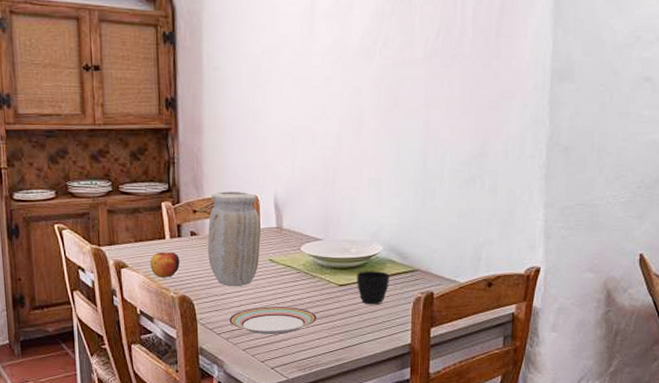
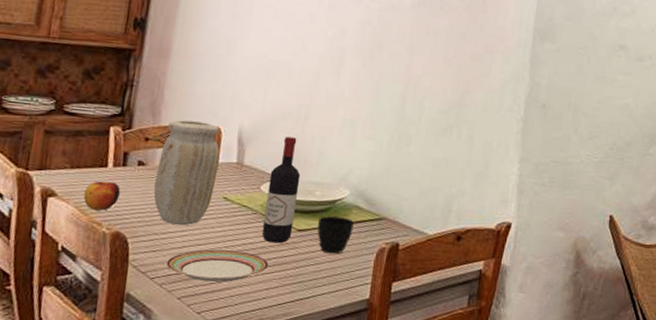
wine bottle: none [308,199,335,298] -> present [262,136,301,244]

